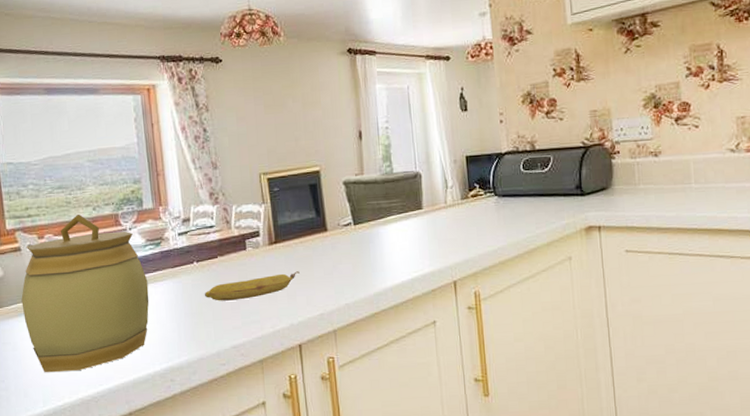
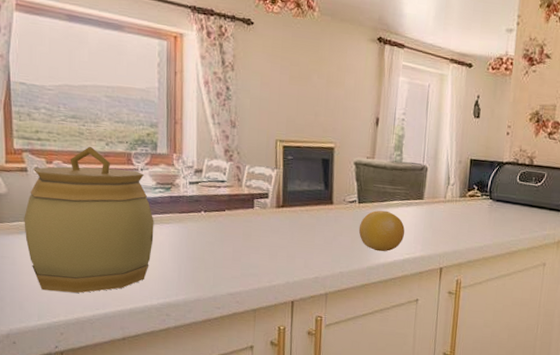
banana: present [204,271,300,301] -> none [208,235,302,253]
fruit: none [358,228,409,274] -> present [358,210,405,252]

